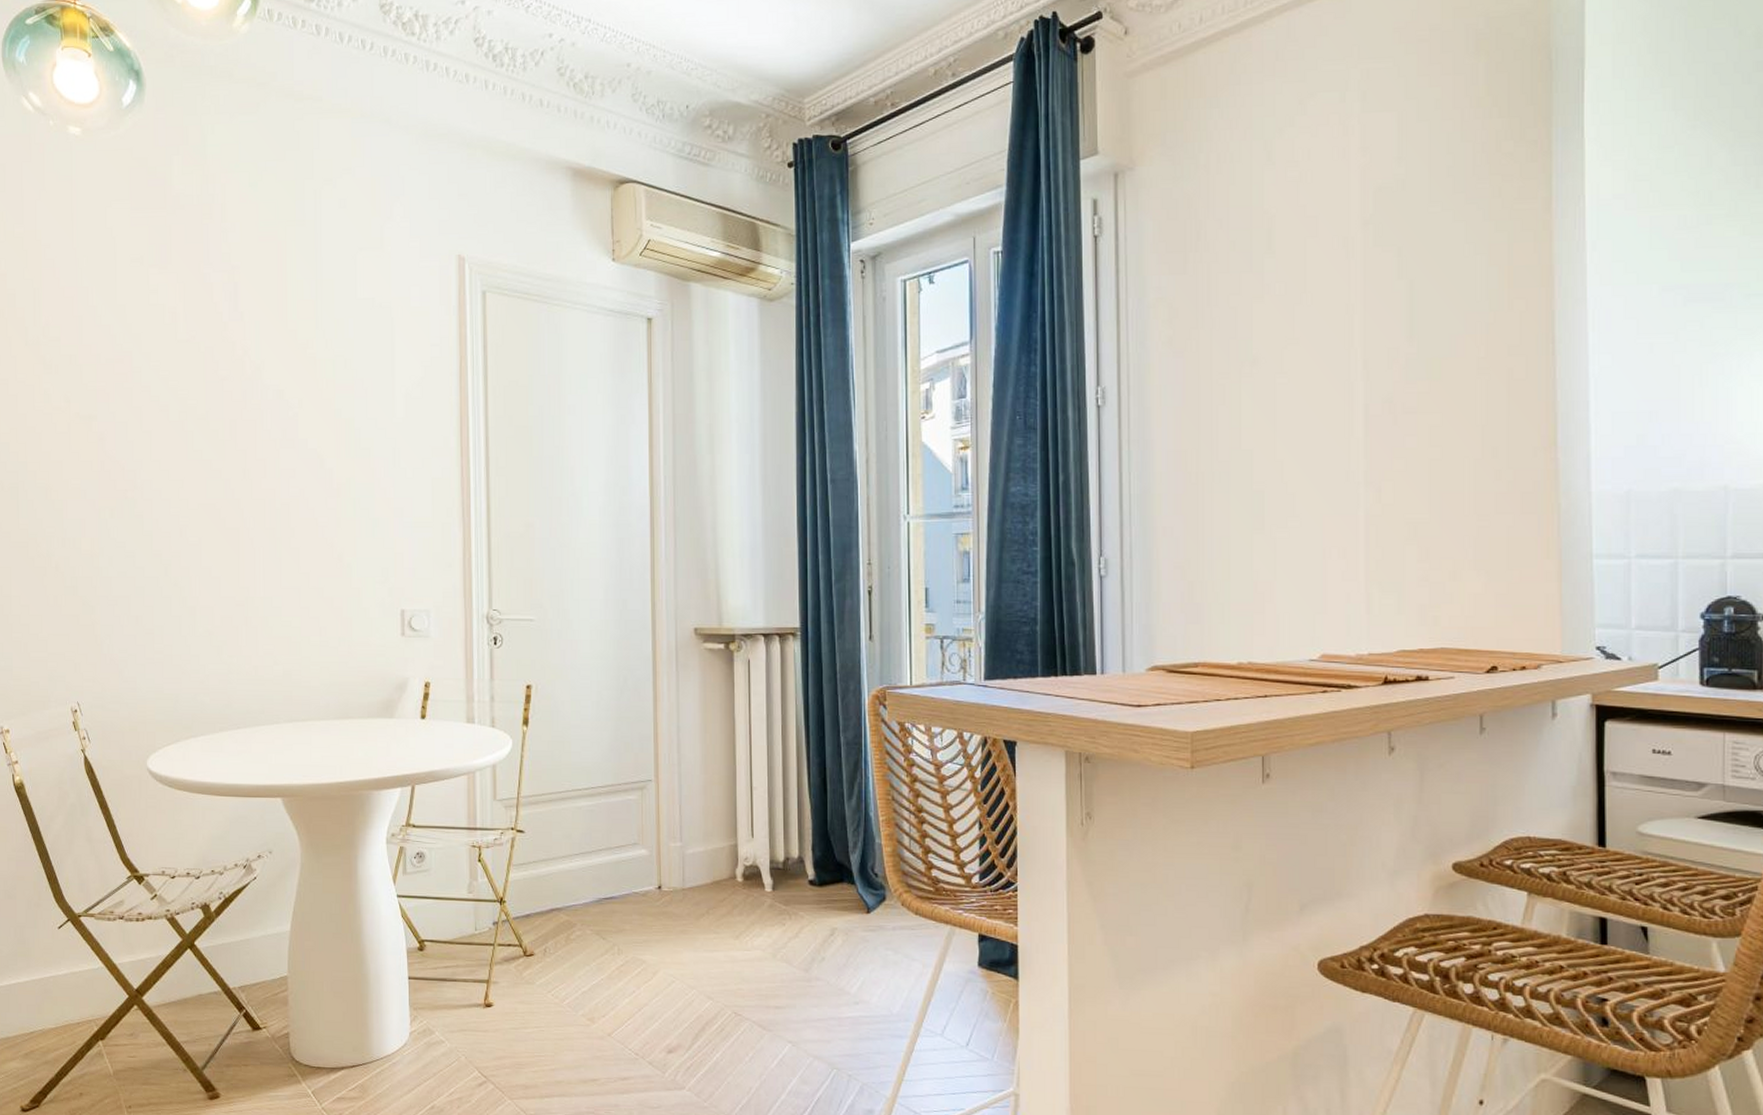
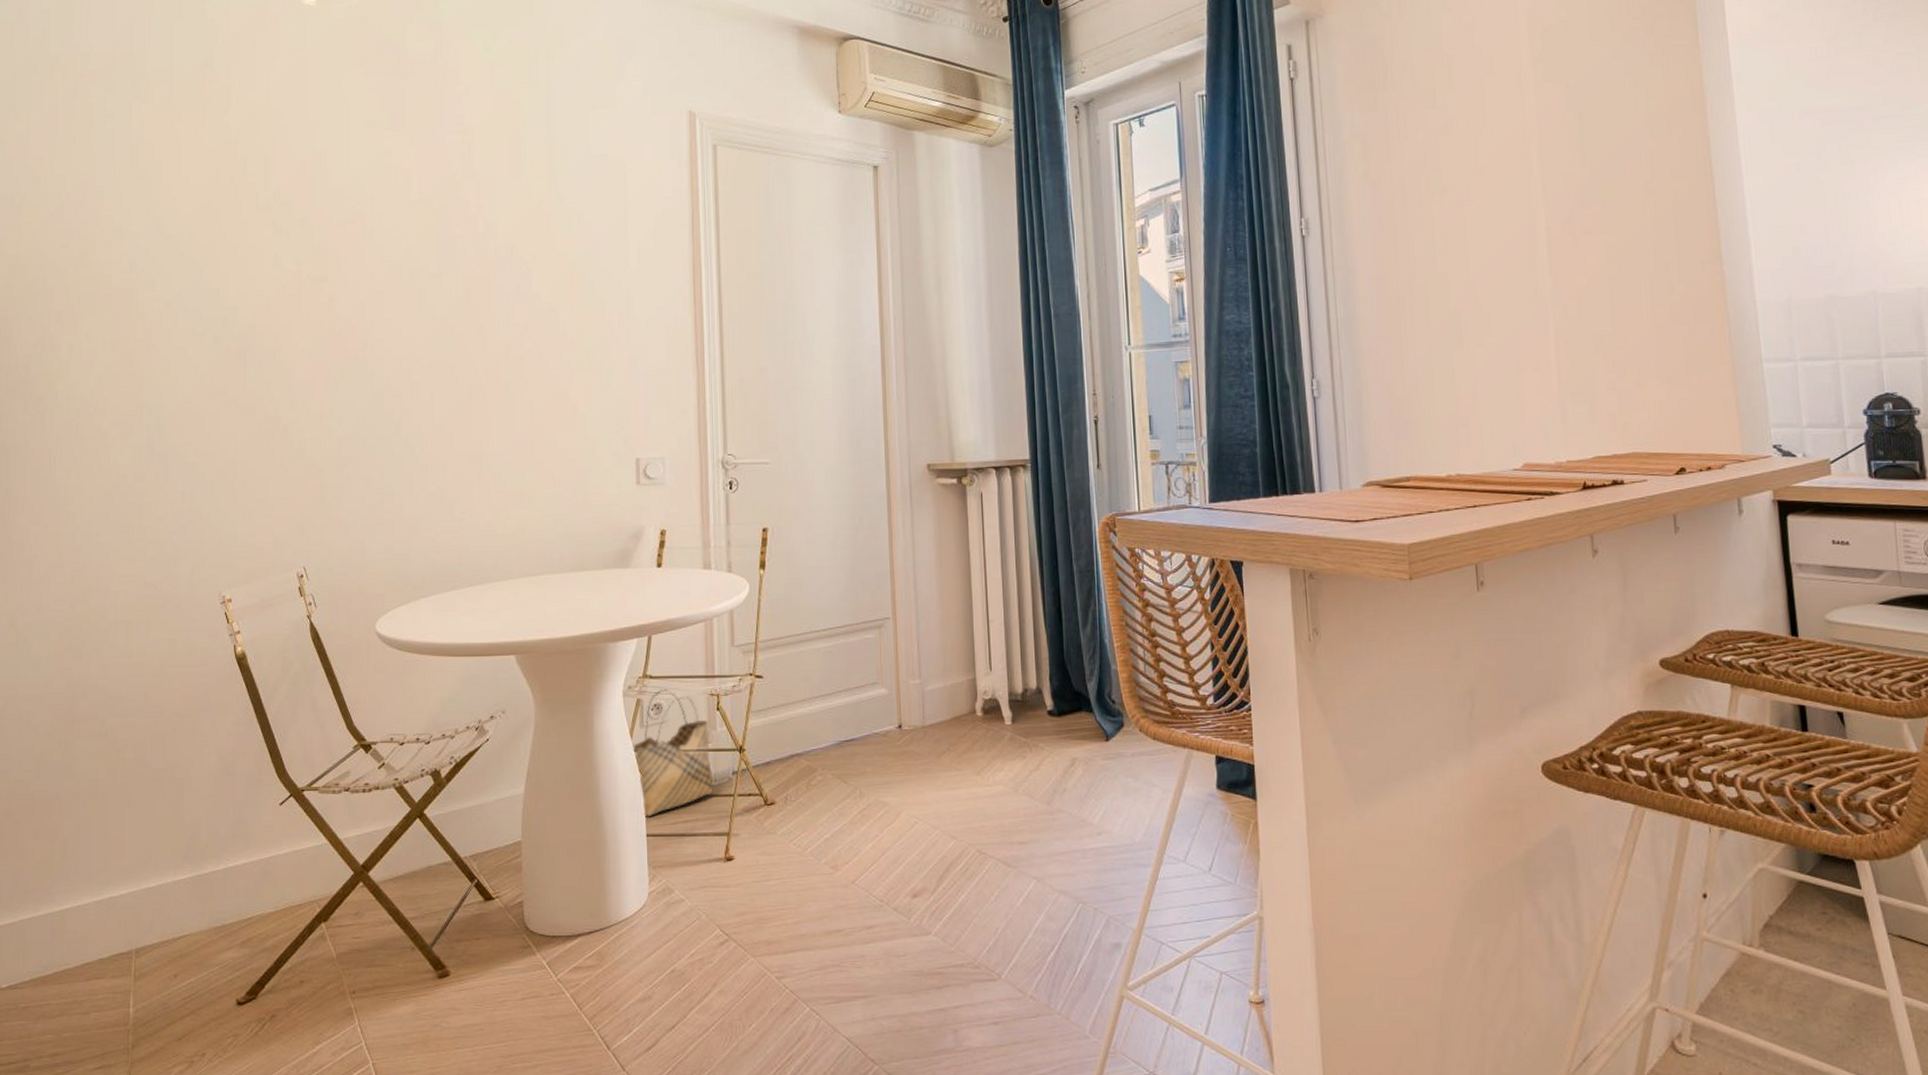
woven basket: none [396,839,474,961] -> present [633,689,714,817]

